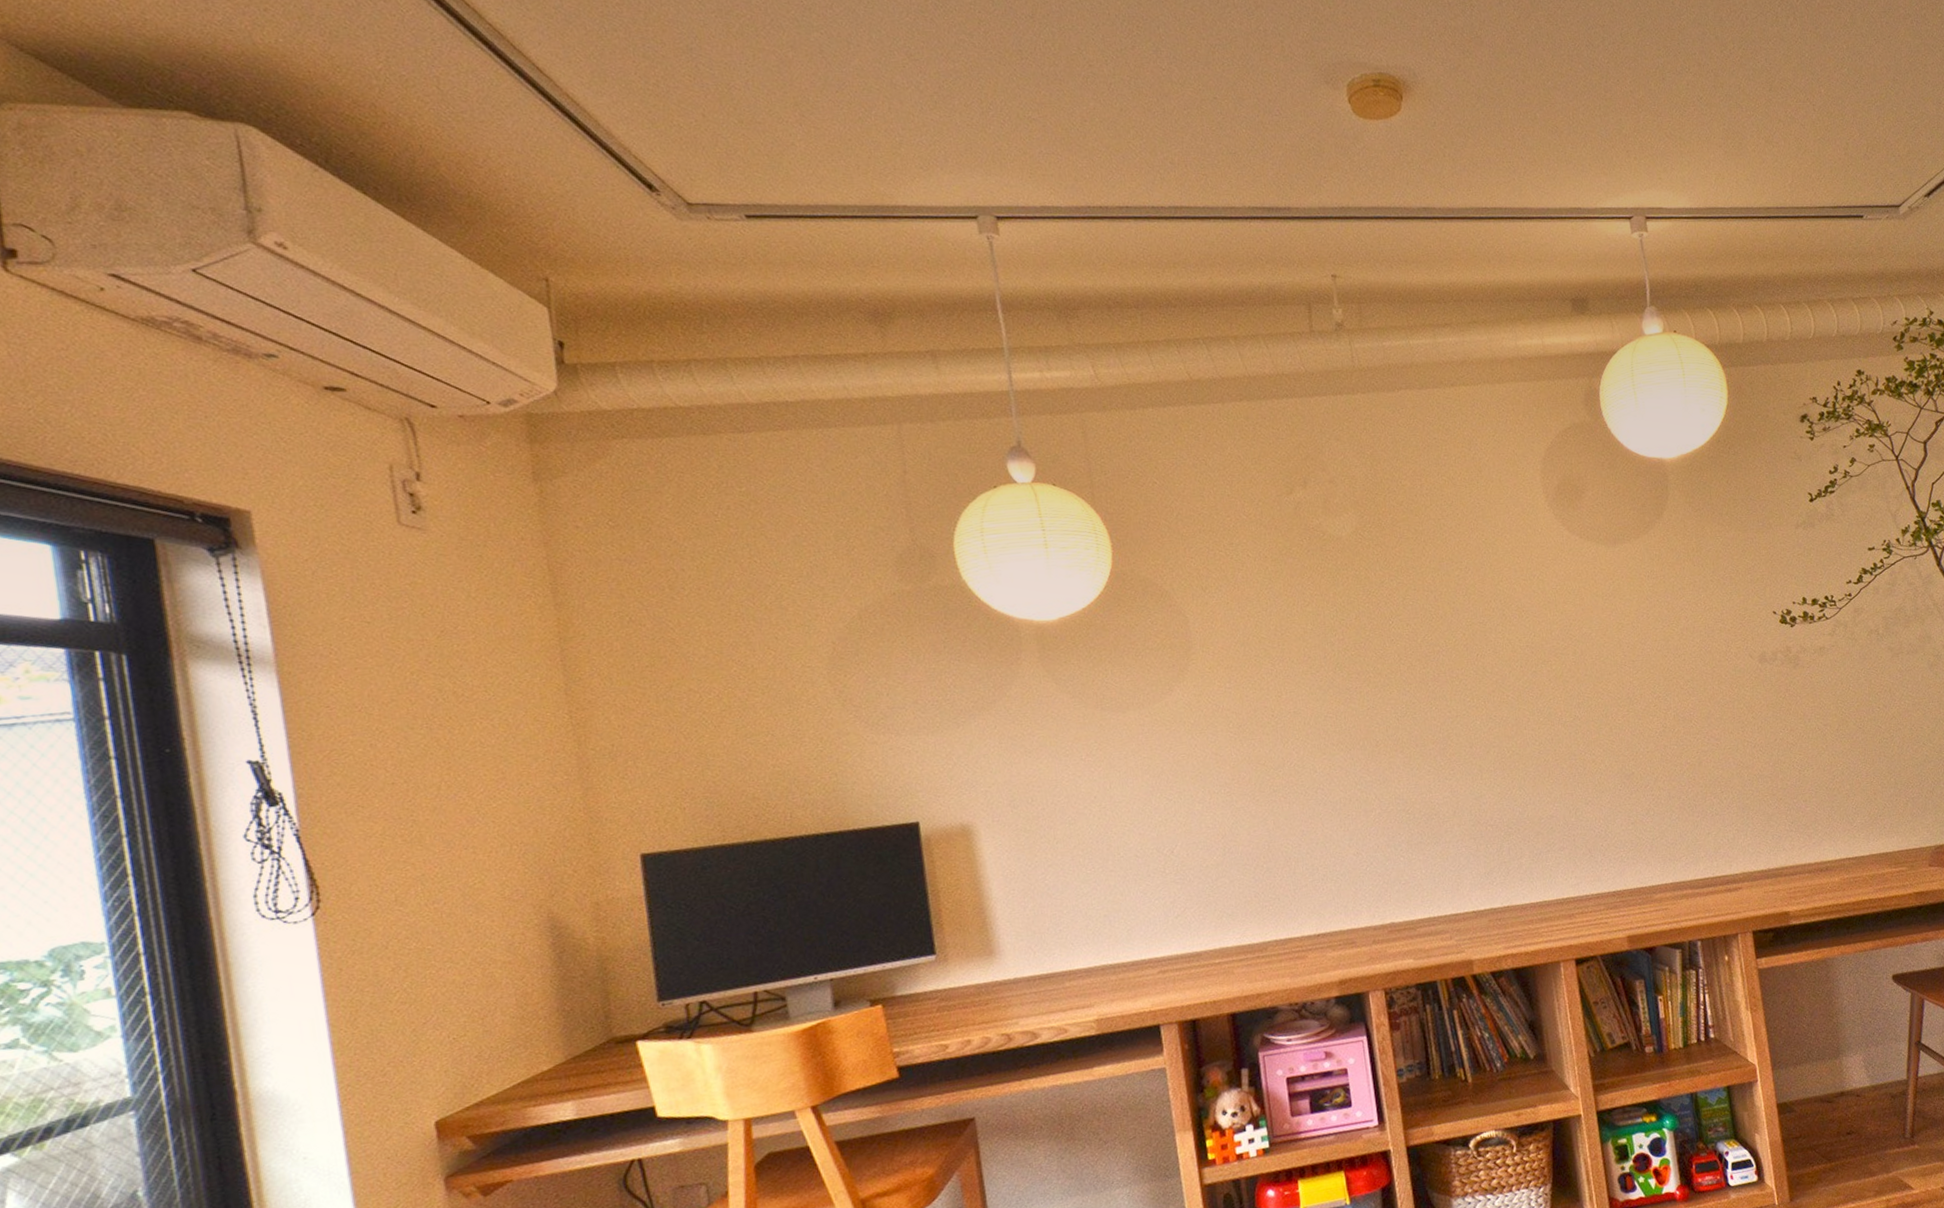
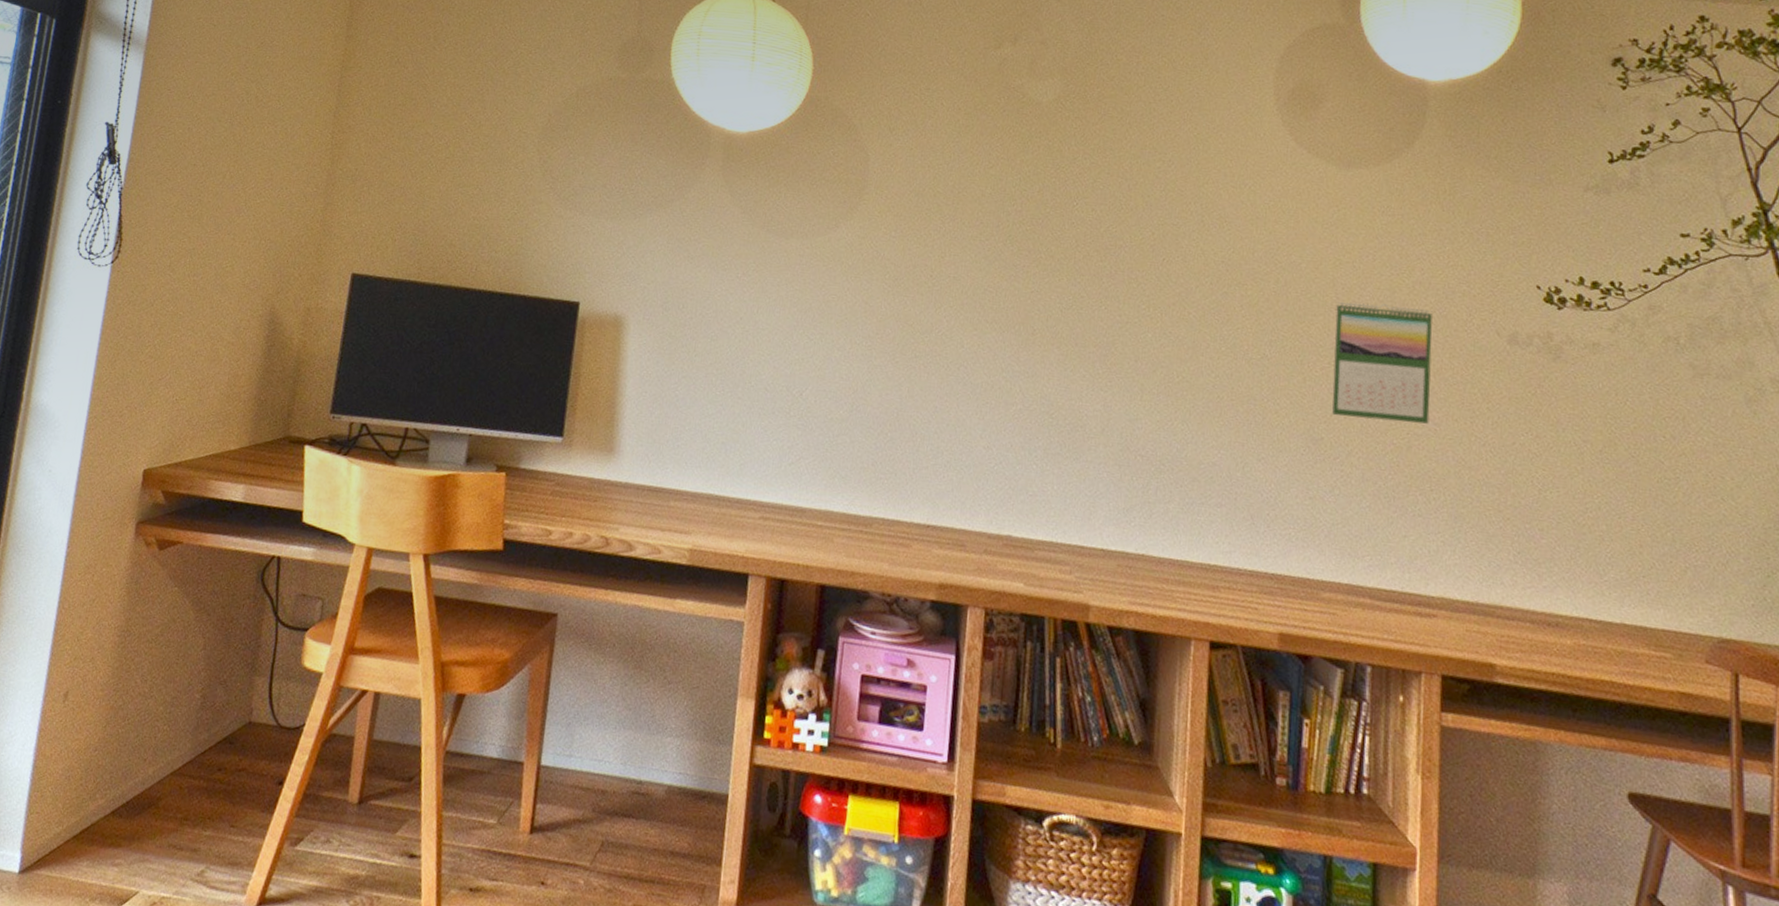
calendar: none [1625,649,1712,753] -> present [1332,301,1433,424]

